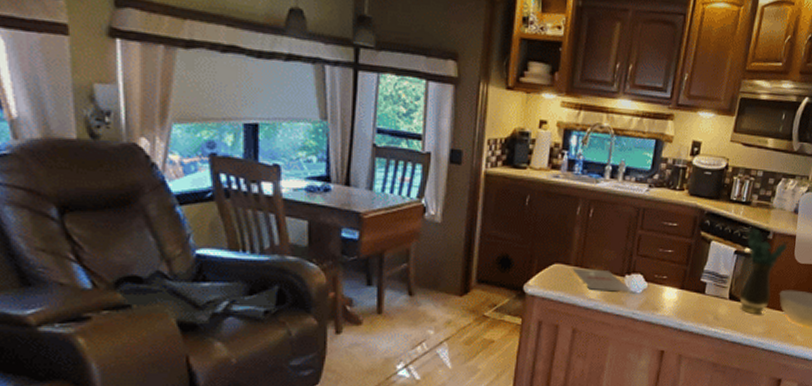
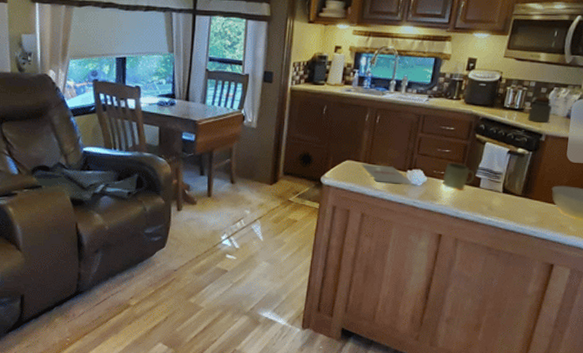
mug: none [665,264,700,298] -> present [443,162,475,190]
vase: present [739,225,788,315] -> none [512,129,561,207]
jar: none [755,188,780,220] -> present [528,96,553,124]

